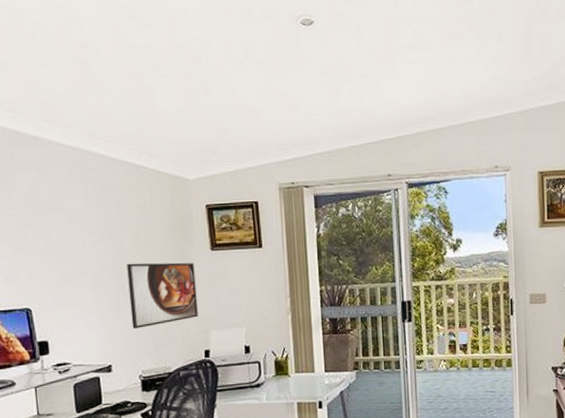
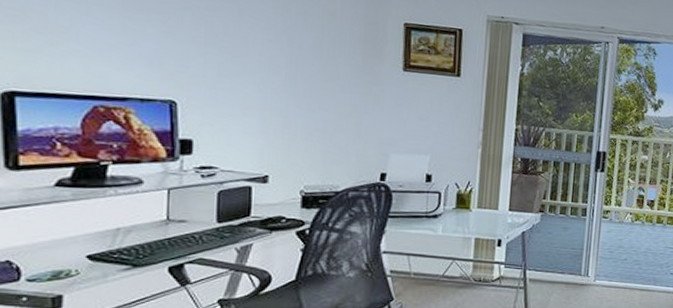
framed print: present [127,262,198,329] -> none [299,69,382,141]

